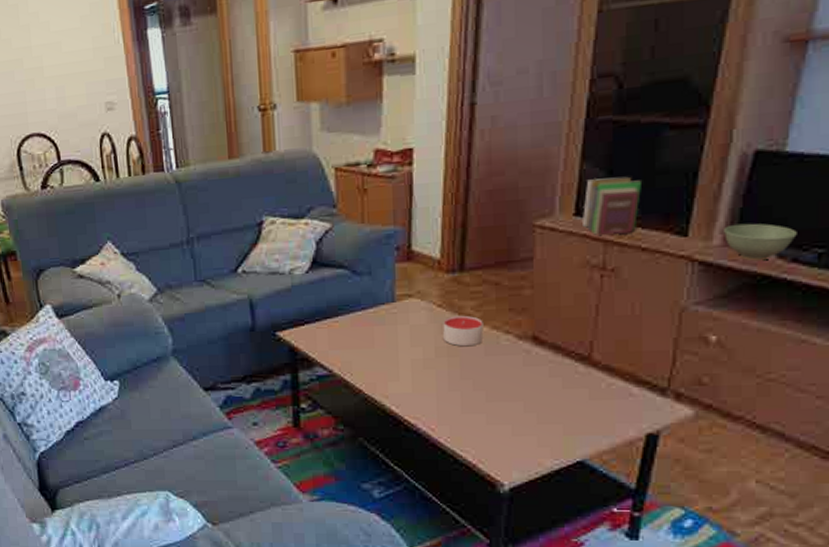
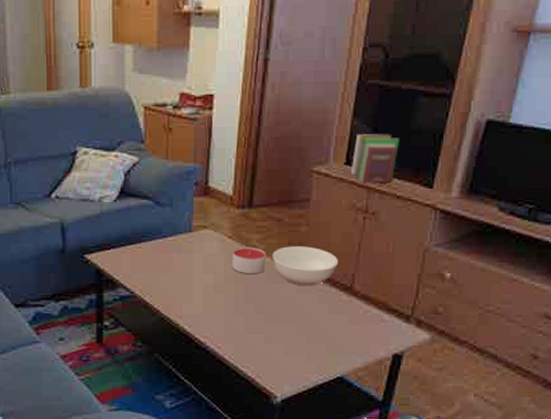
bowl: none [491,312,573,358] -> present [273,246,339,286]
bowl: present [724,223,797,262] -> none [460,180,515,212]

